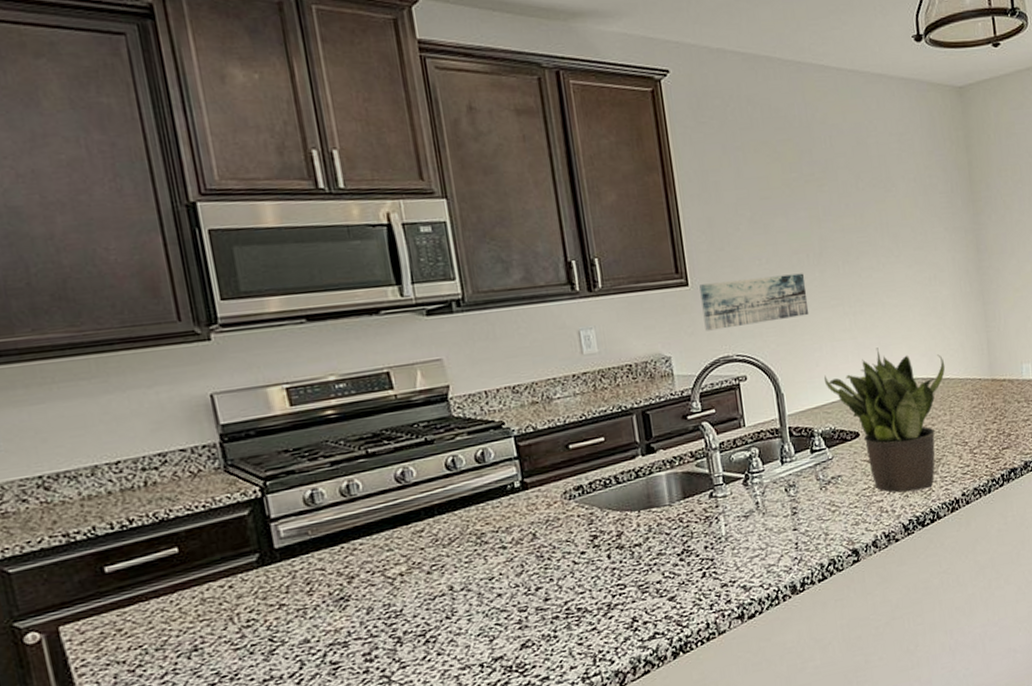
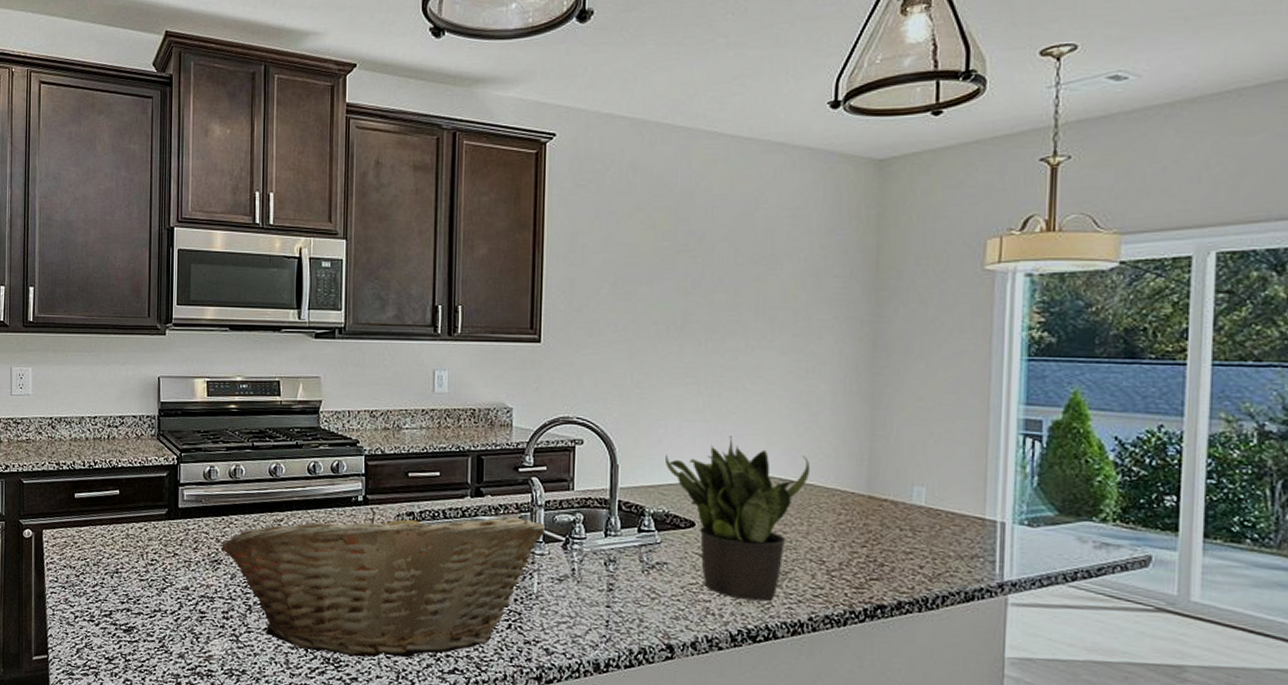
fruit basket: none [346,465,725,666] -> present [222,507,546,658]
wall art: present [699,273,809,331] -> none [550,343,661,390]

